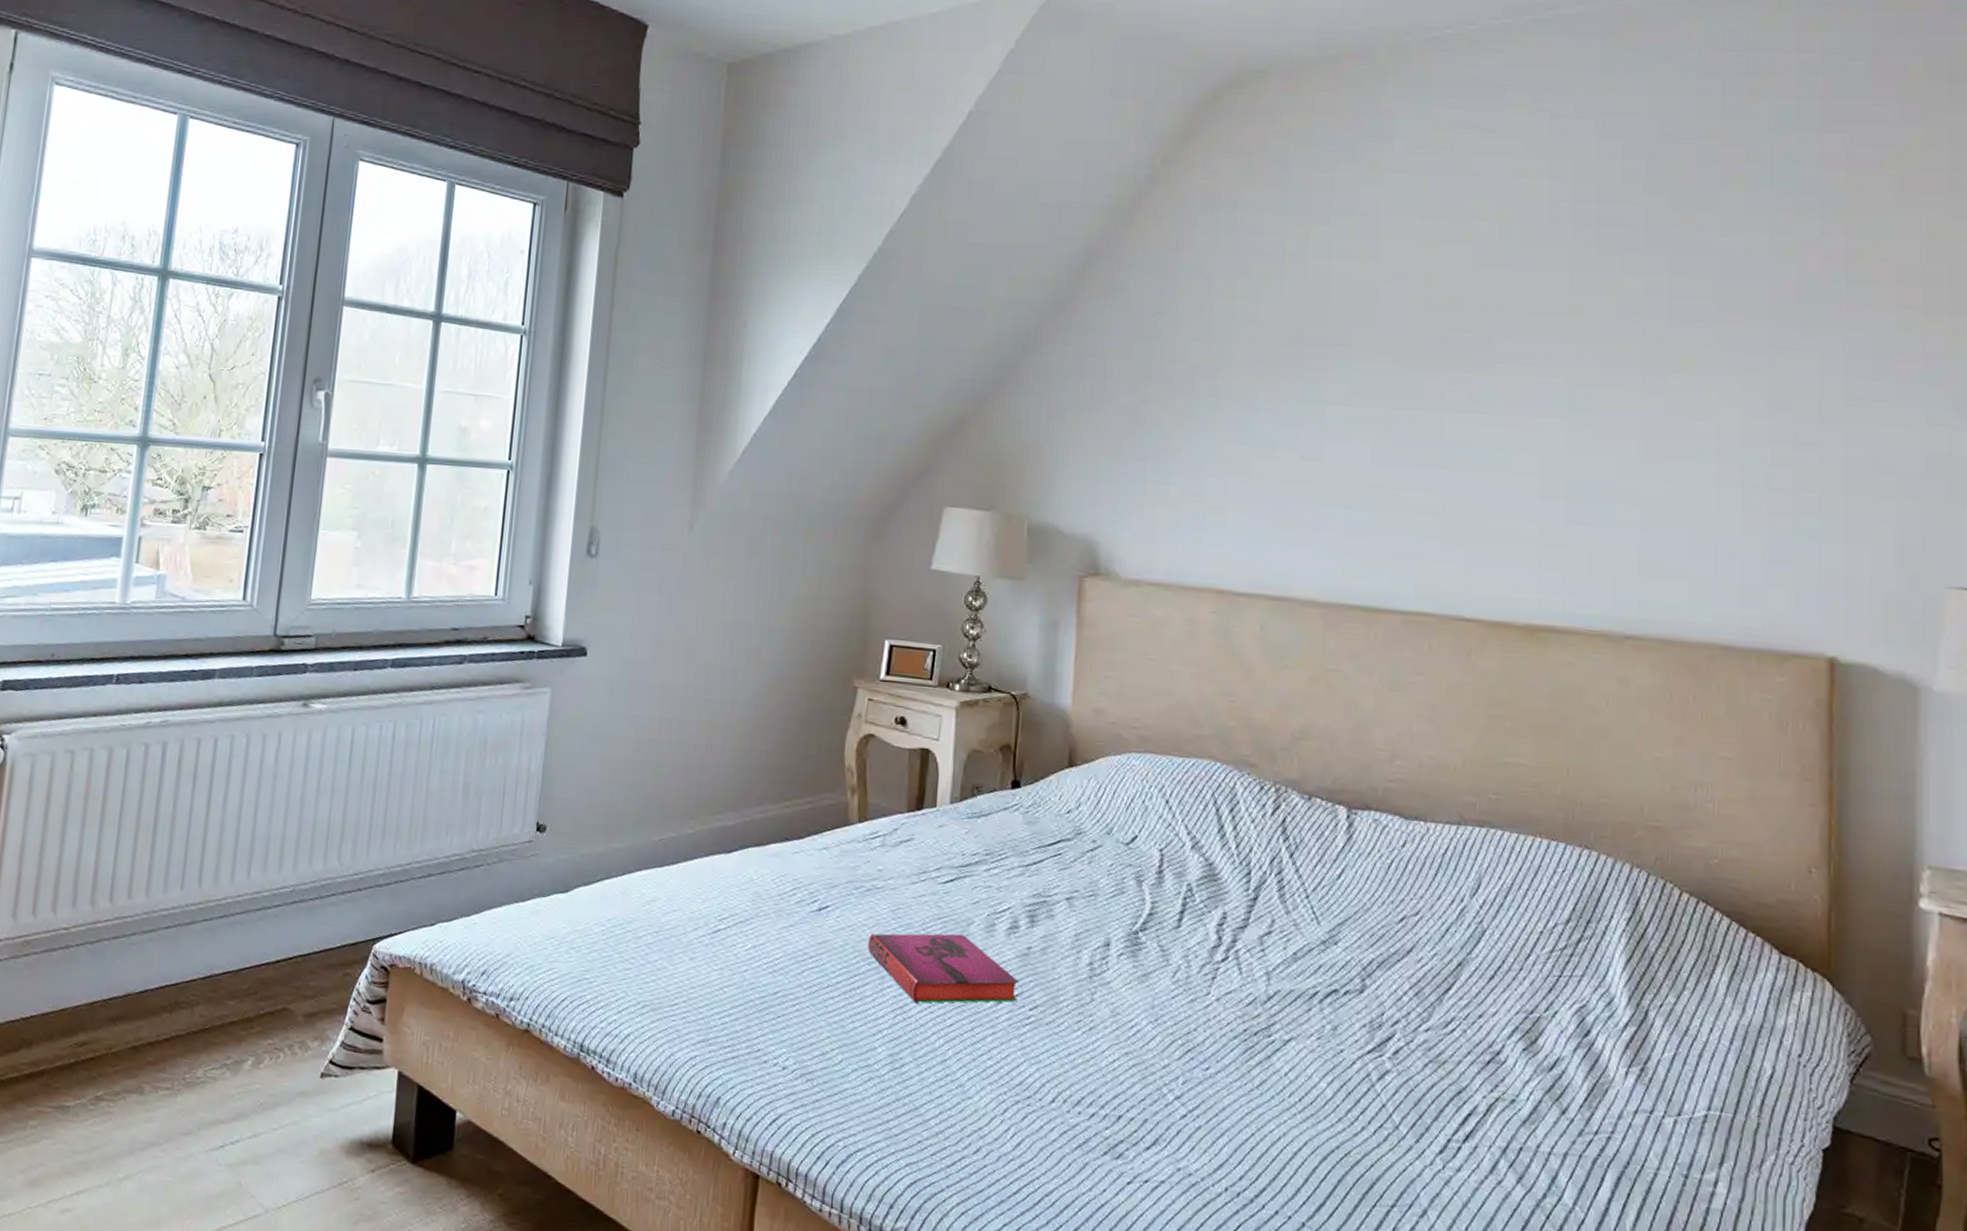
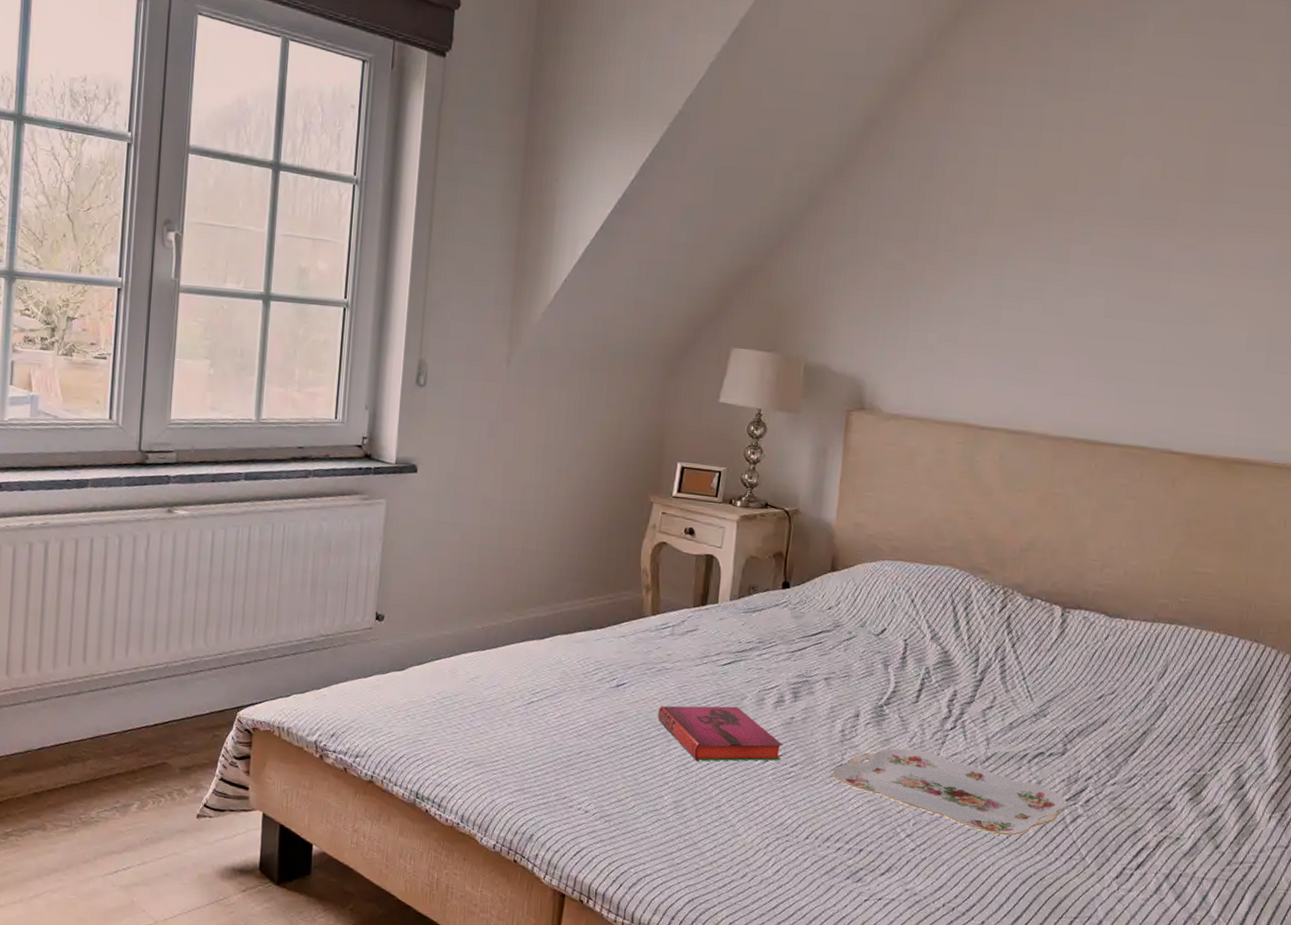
serving tray: none [1080,985,1372,1098] -> present [832,748,1068,836]

